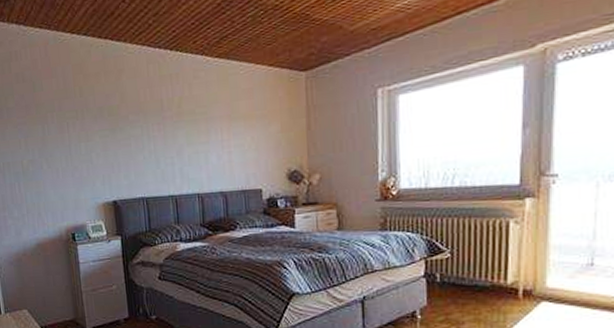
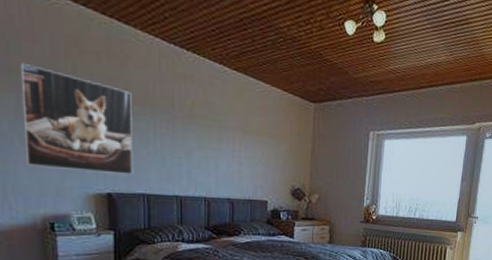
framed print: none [43,97,133,185] -> present [20,63,133,175]

